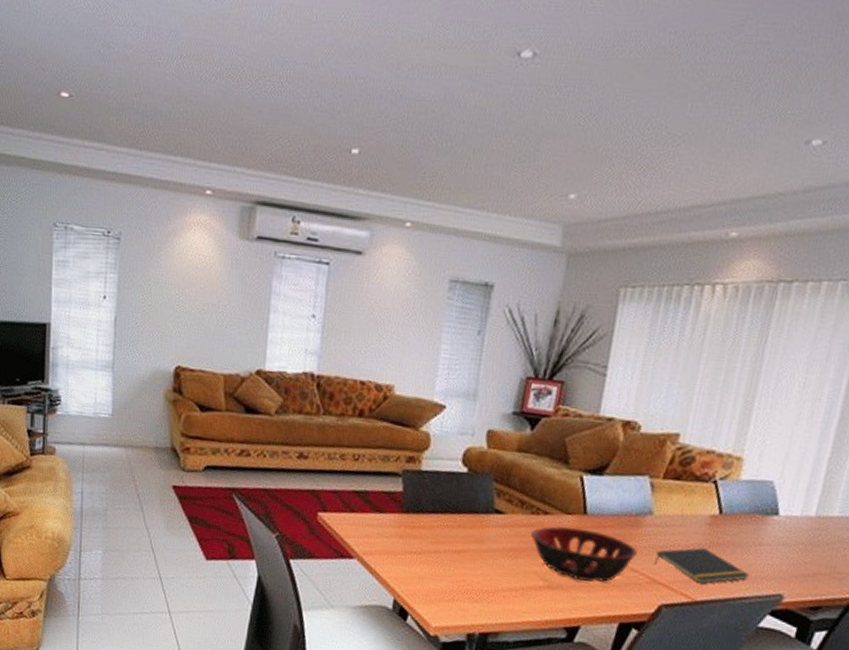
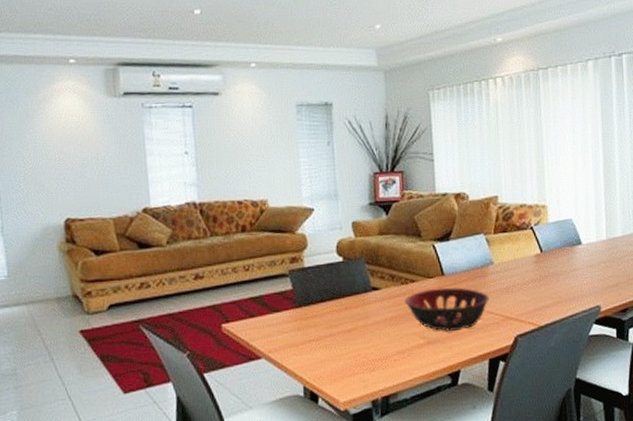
notepad: present [654,548,750,584] -> none [503,282,573,312]

